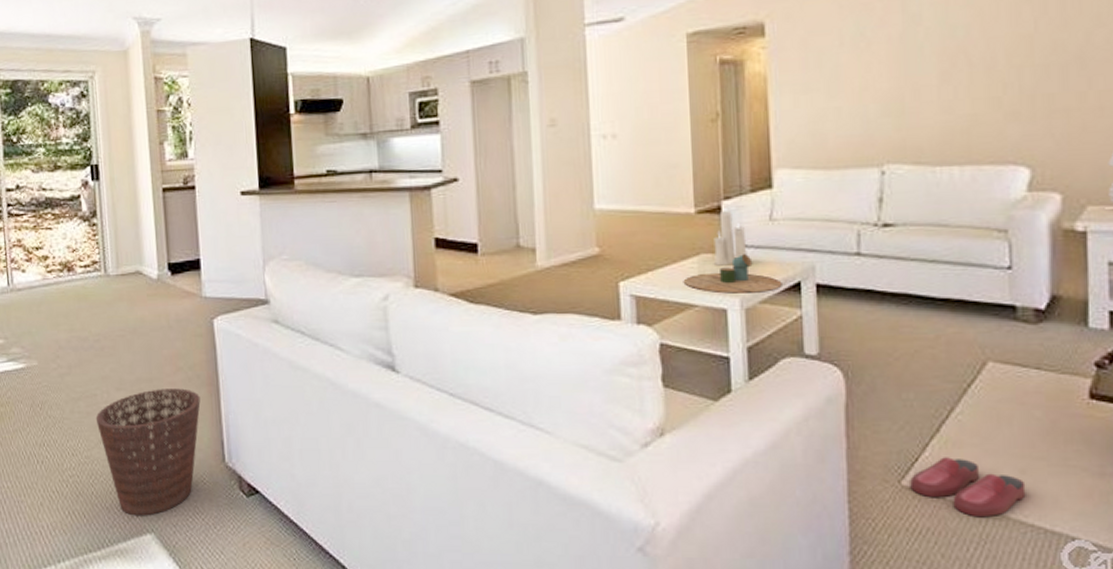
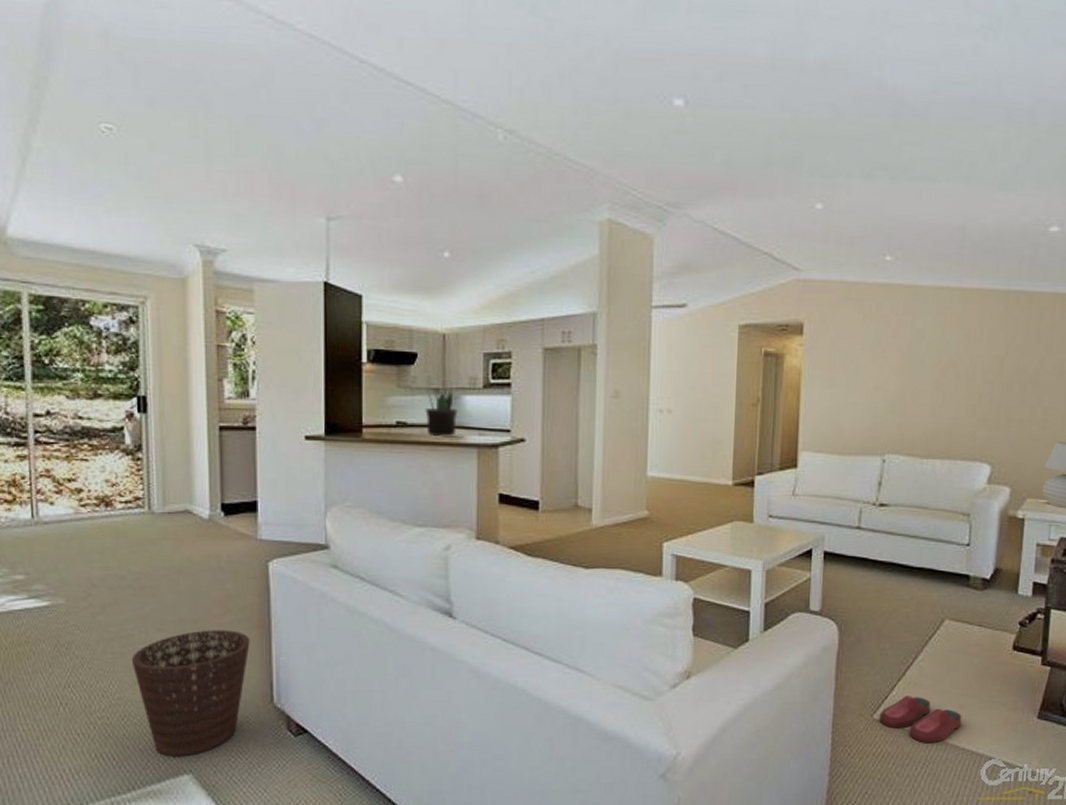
planter: none [354,131,387,182] -> present [425,387,458,436]
decorative tray: present [683,254,782,294] -> none [717,523,798,557]
candle: present [714,208,747,266] -> none [745,482,772,532]

